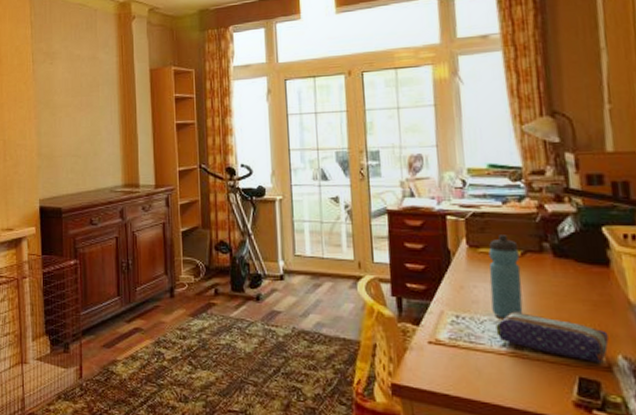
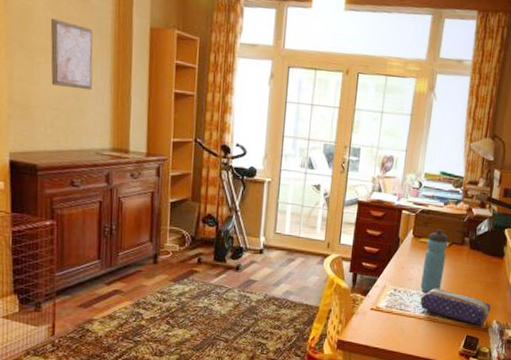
wall art: none [69,78,104,135] -> present [51,19,93,91]

